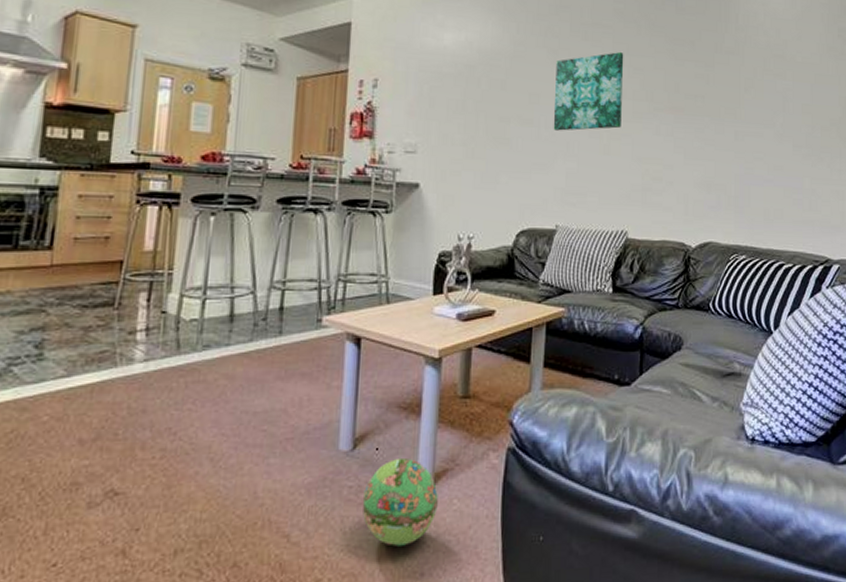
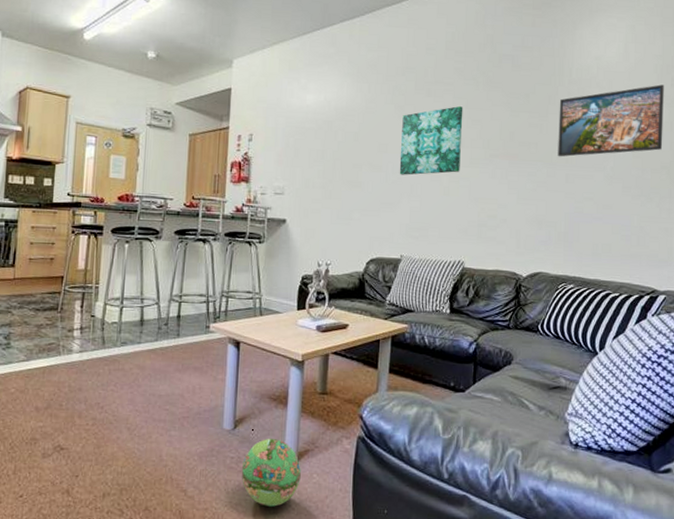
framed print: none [726,35,832,112] -> present [558,84,664,157]

